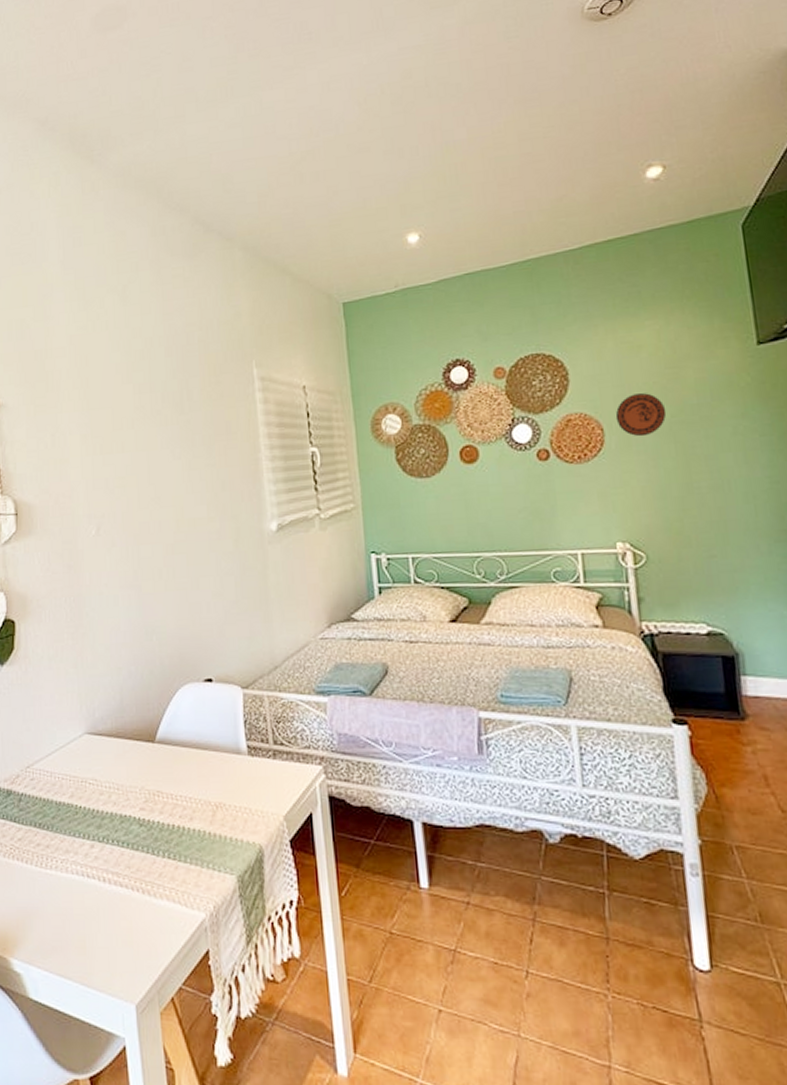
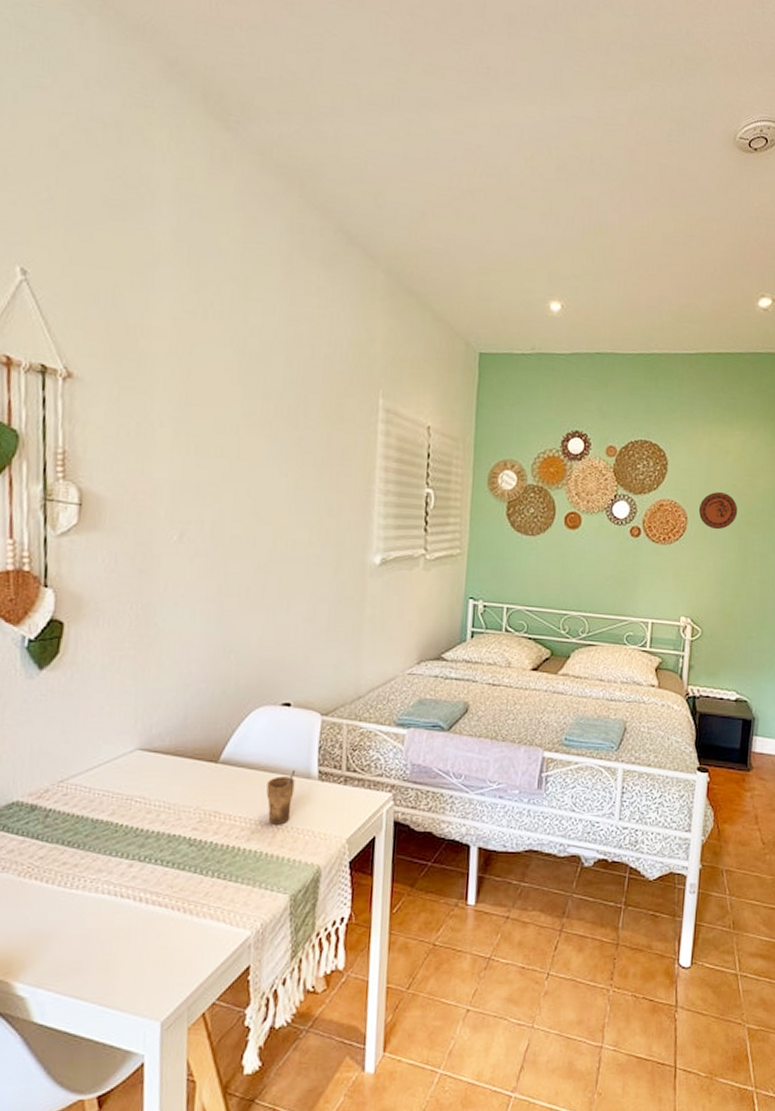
cup: none [201,746,227,803] -> present [266,770,296,825]

